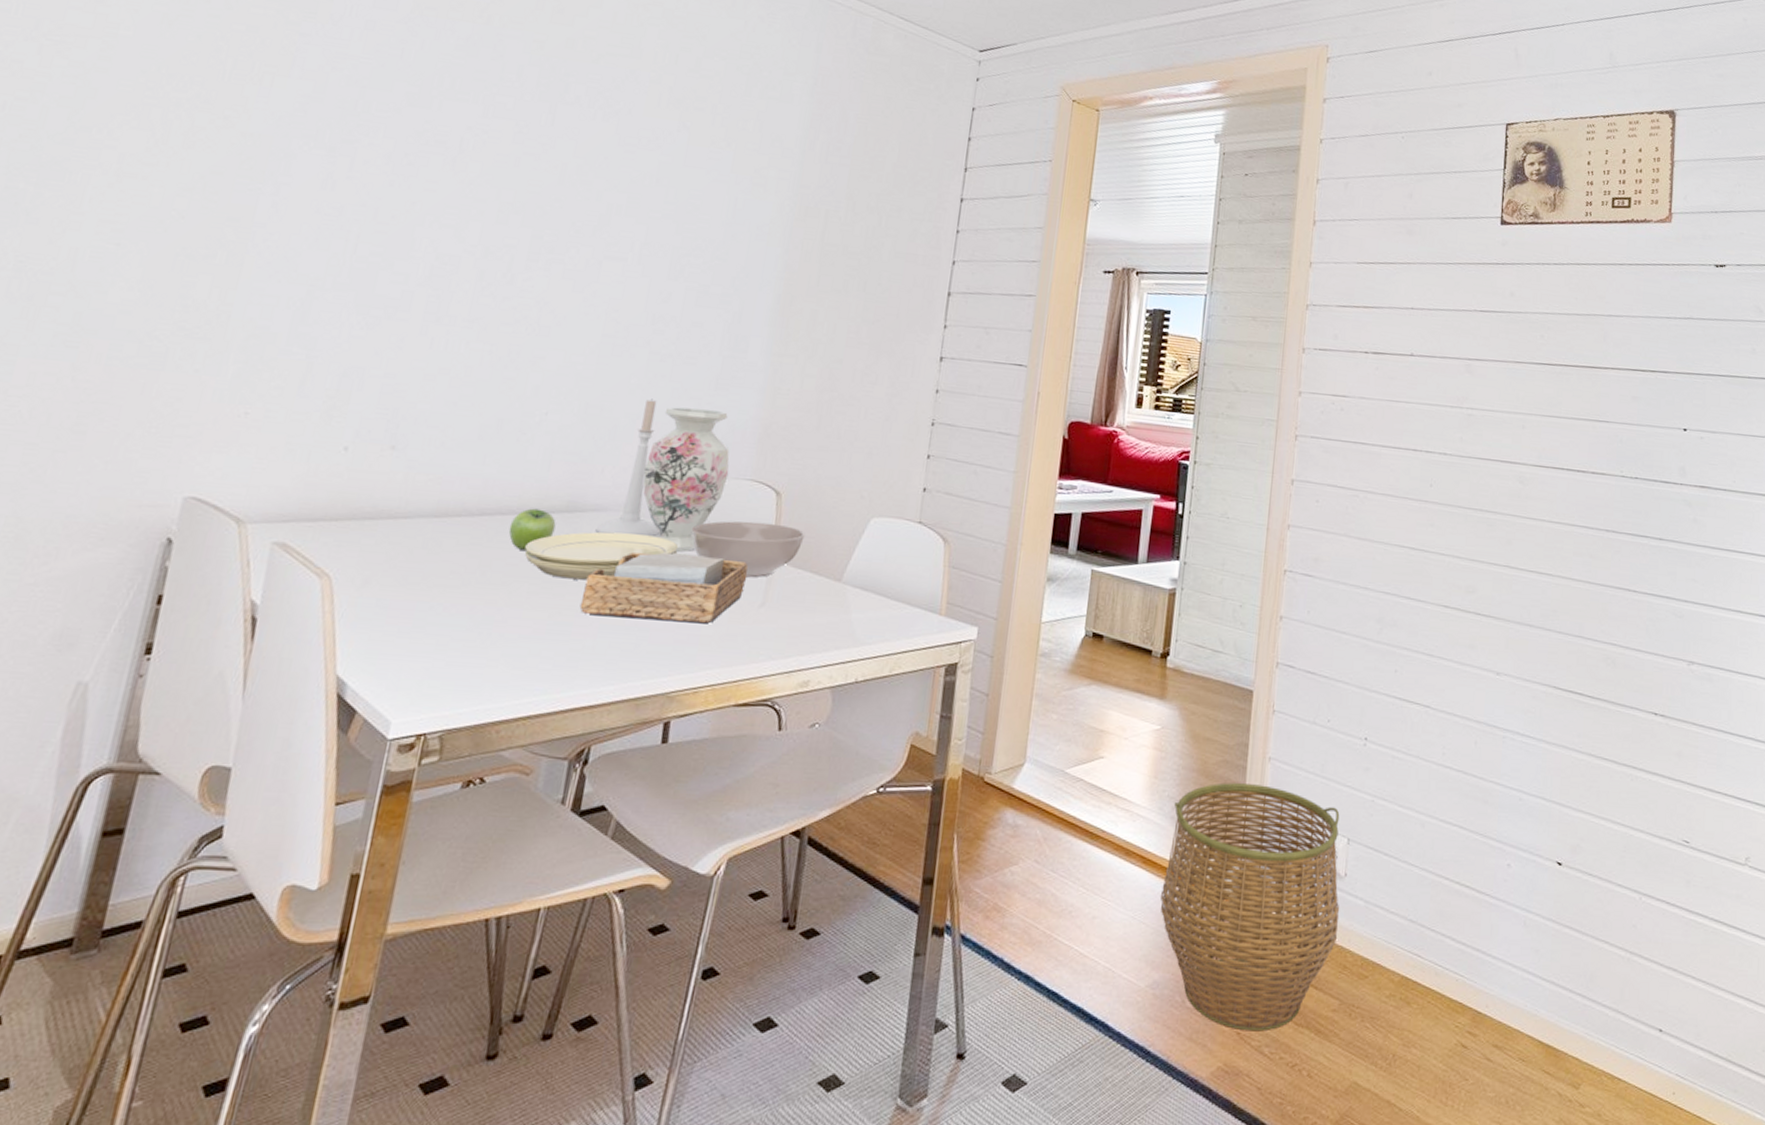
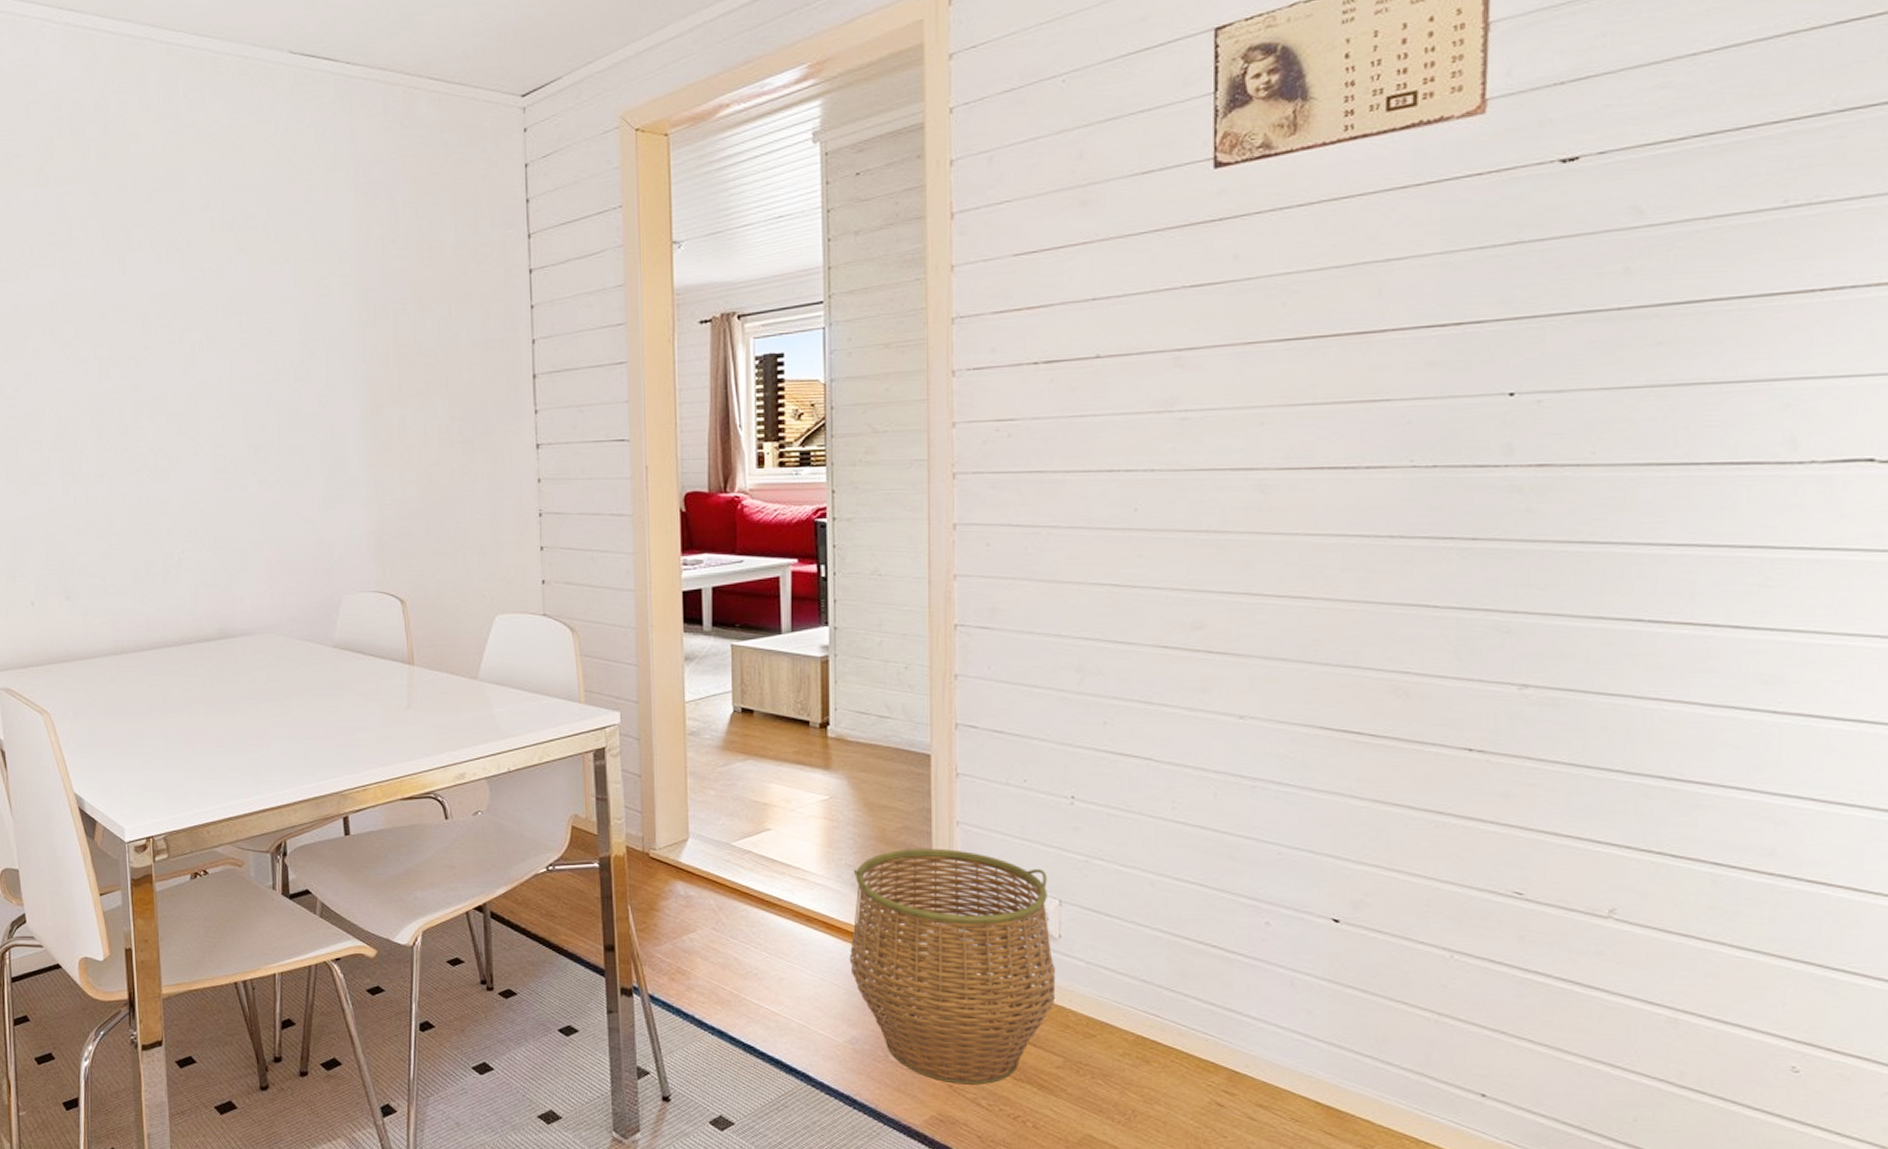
fruit: present [508,508,556,550] -> none [176,638,214,676]
plate: present [525,531,679,580] -> none [193,653,323,698]
napkin holder: present [579,552,748,624] -> none [250,666,390,729]
candlestick: present [595,398,659,537] -> none [248,525,303,656]
vase: present [643,407,730,552] -> none [278,528,354,665]
bowl: present [691,521,805,578] -> none [330,630,435,683]

